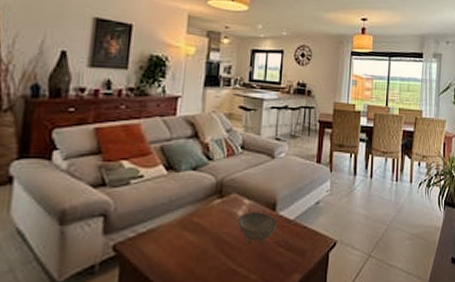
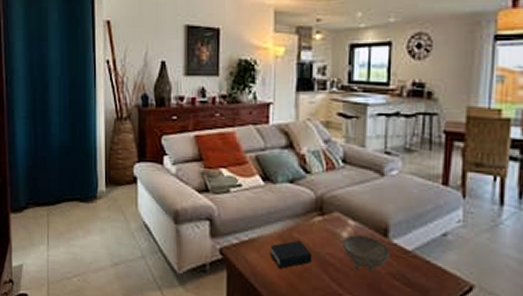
book: none [168,225,210,255] -> present [270,241,313,269]

